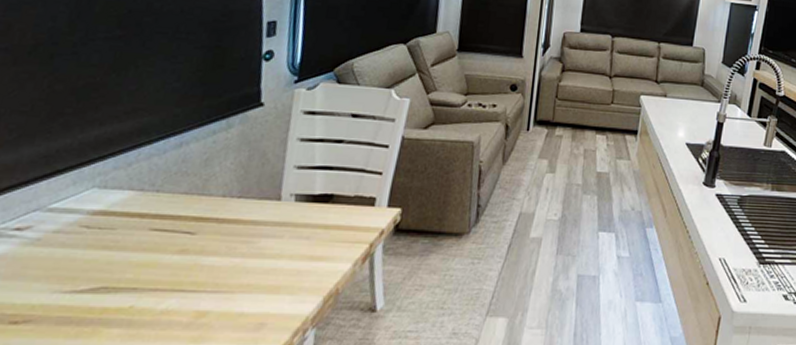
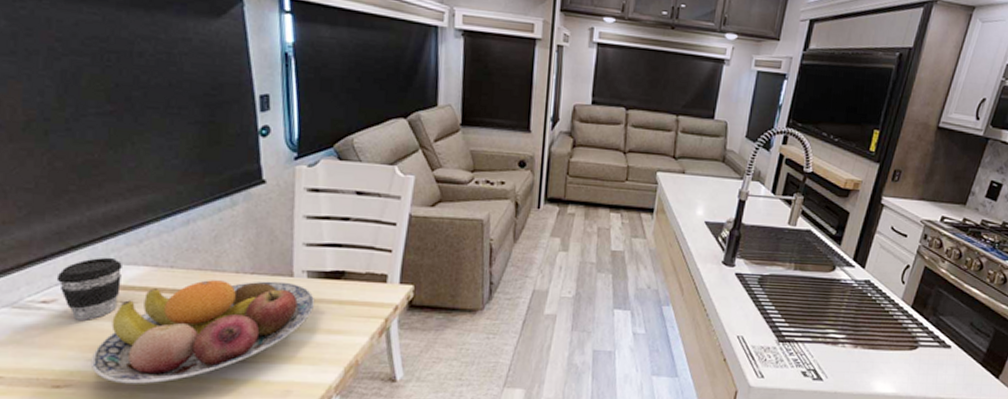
coffee cup: none [35,181,107,249] -> present [56,257,122,320]
fruit bowl: none [55,204,300,318] -> present [90,280,315,384]

